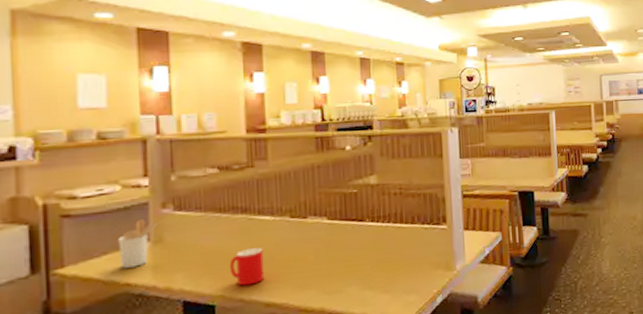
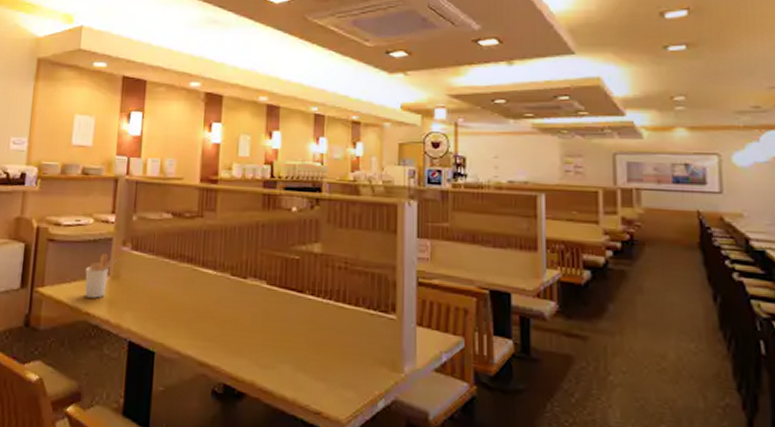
cup: present [229,248,265,286] -> none [171,300,203,339]

